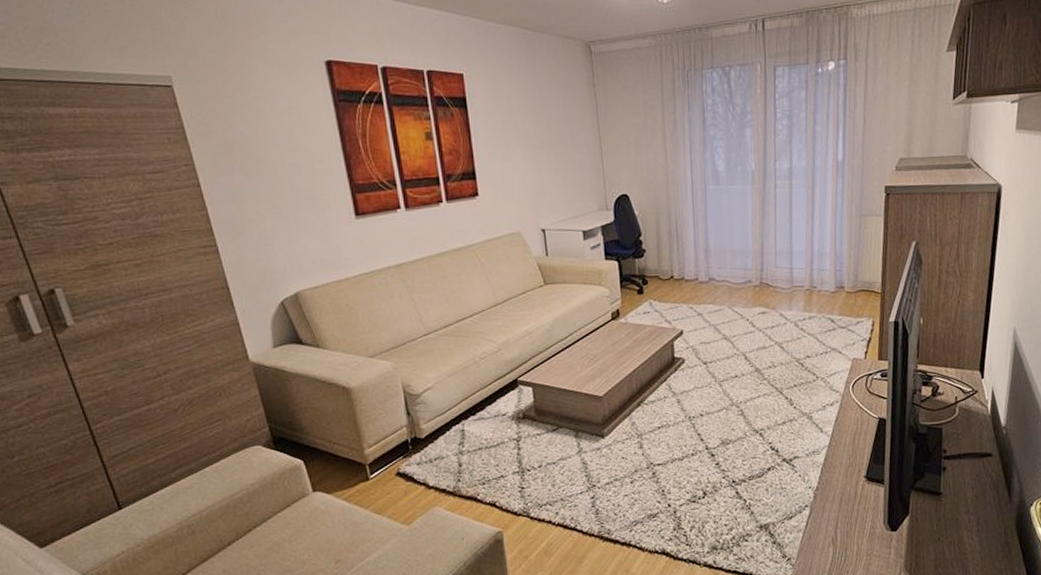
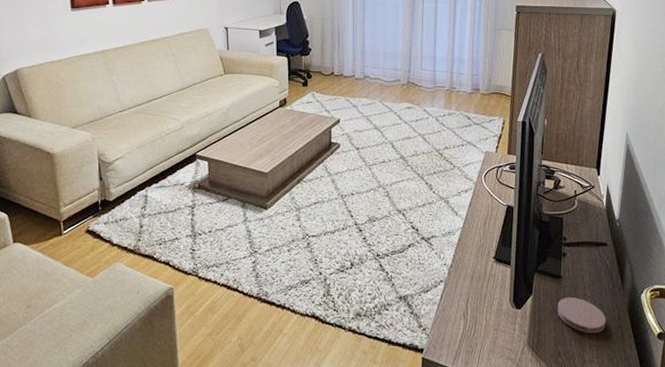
coaster: none [936,515,991,553] -> present [557,298,606,334]

